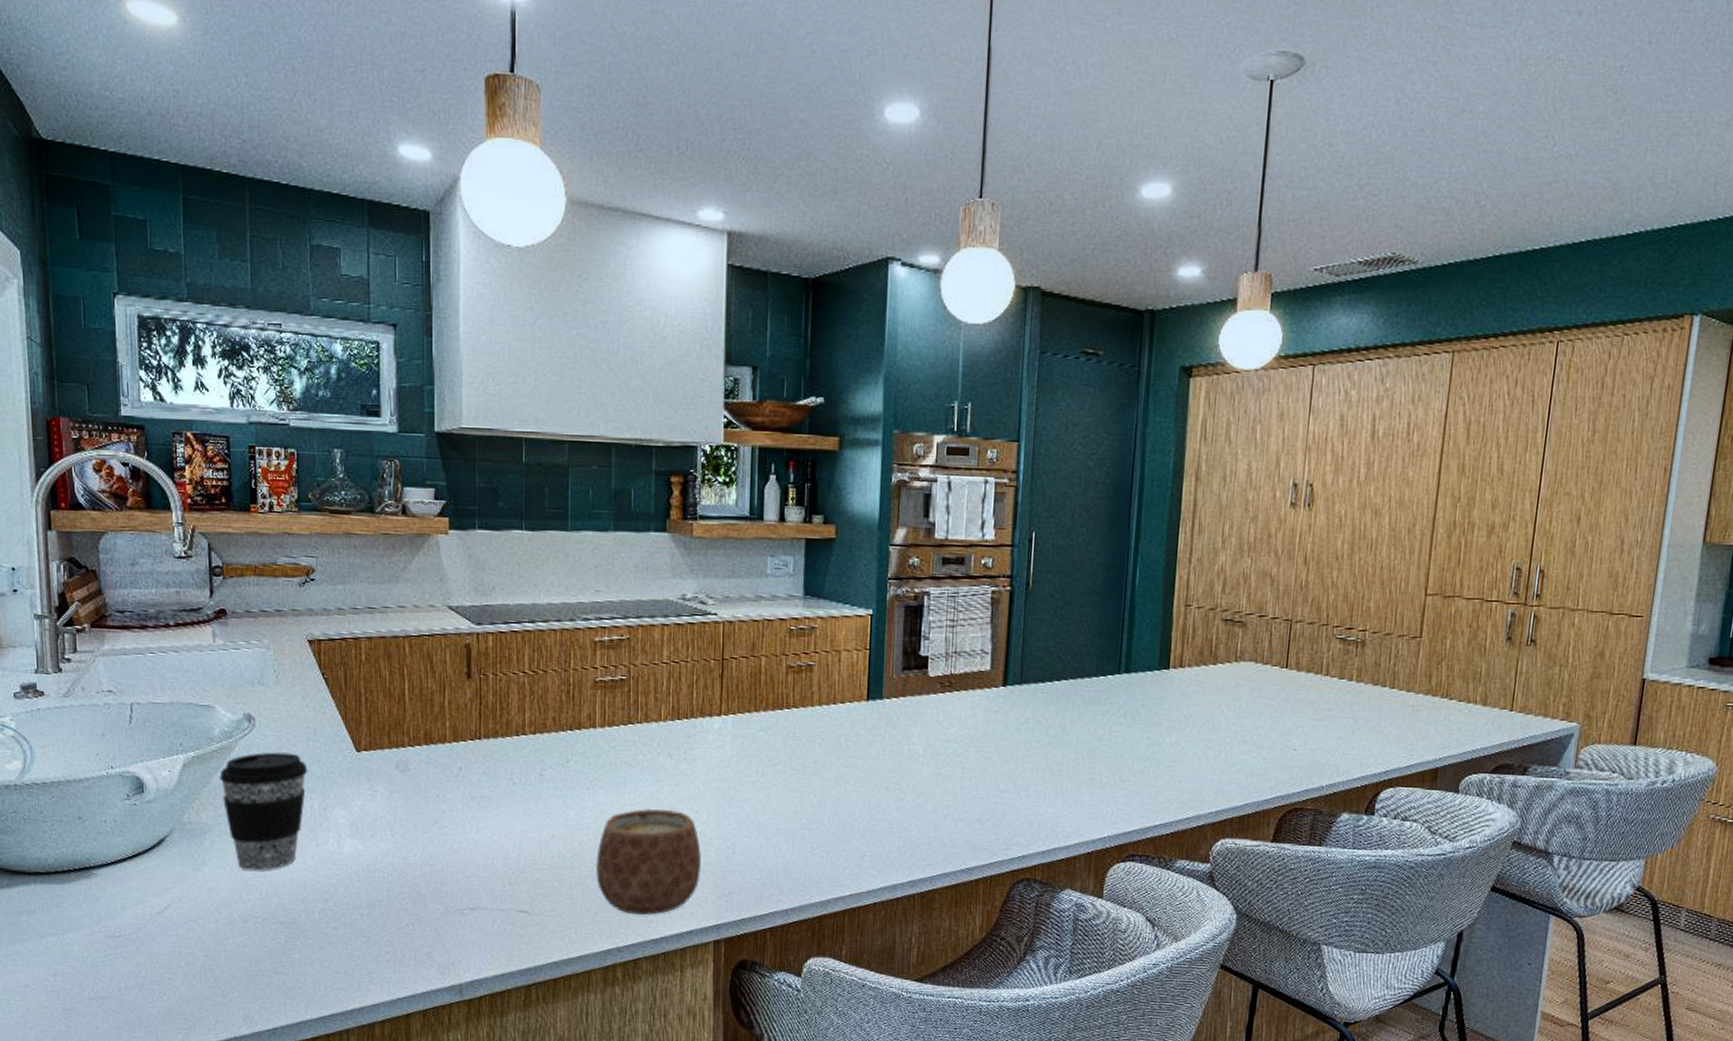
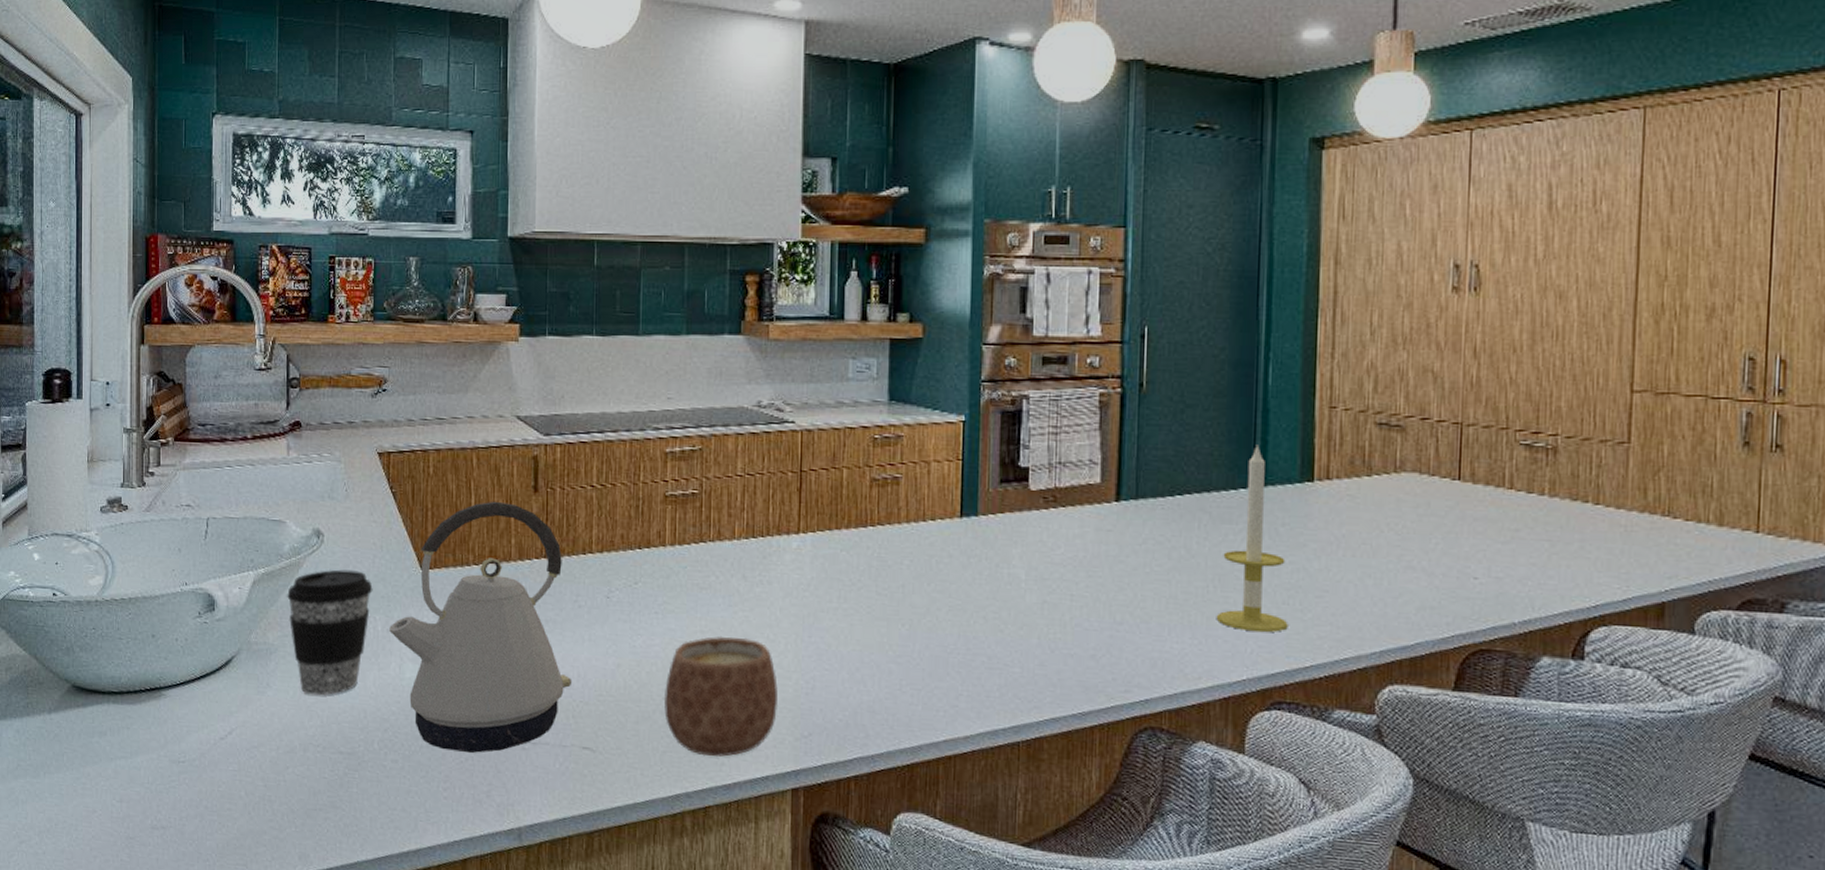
kettle: none [326,686,508,919] -> present [389,501,572,753]
candle: none [1084,637,1143,798] -> present [1216,444,1288,633]

